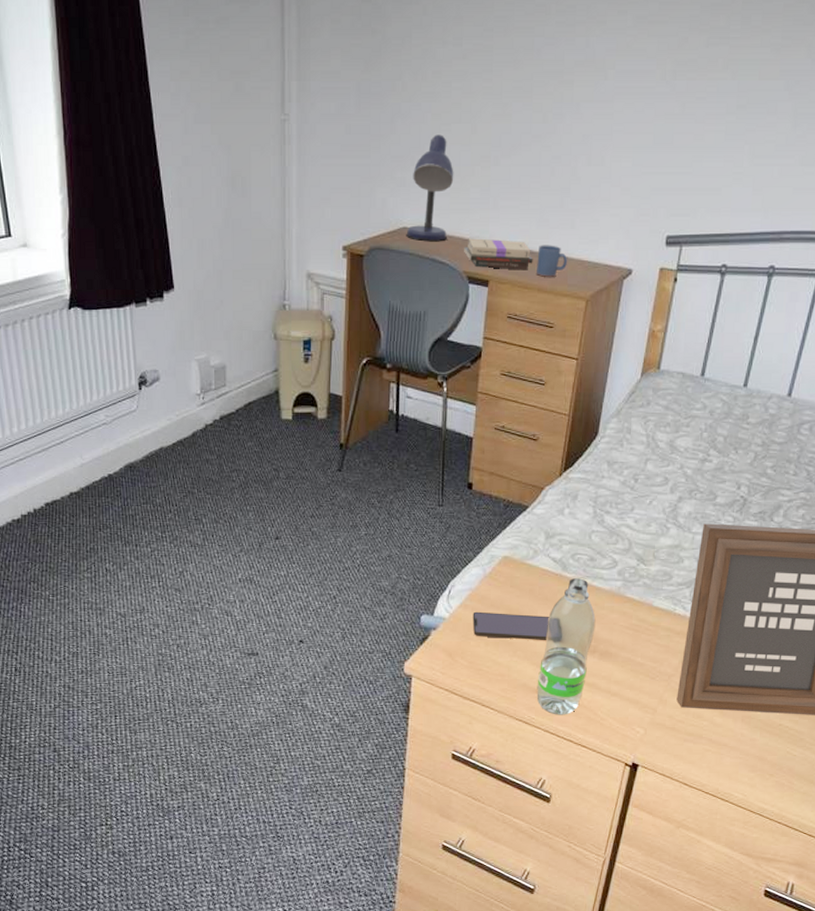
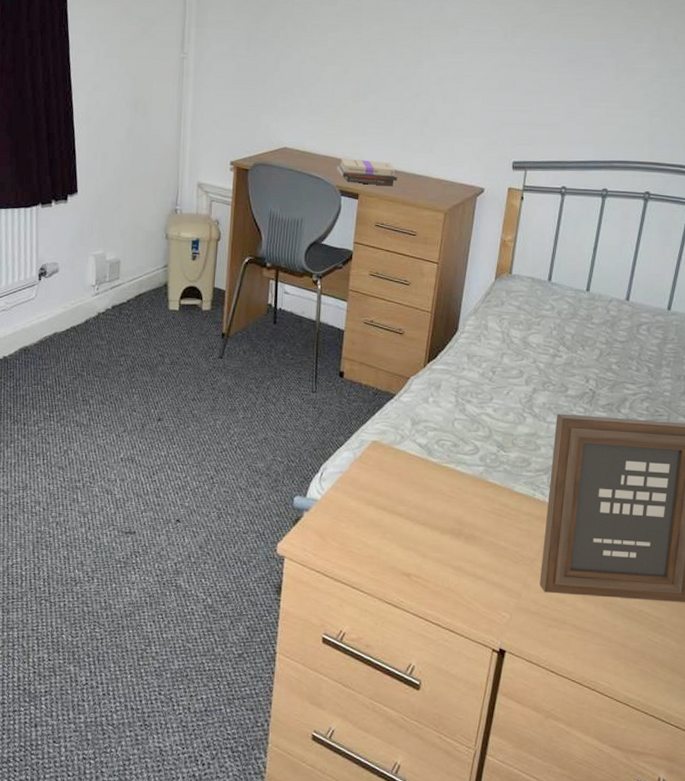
desk lamp: present [406,134,454,242] -> none [286,73,329,161]
smartphone: present [472,611,549,641] -> none [343,494,416,524]
bottle: present [536,578,596,715] -> none [405,463,460,599]
mug: present [537,245,567,277] -> none [401,165,427,193]

